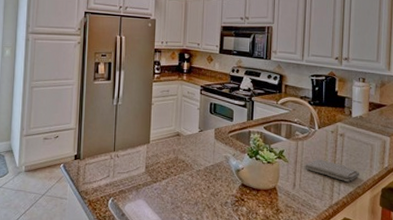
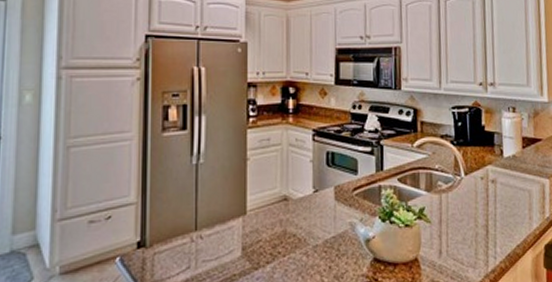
washcloth: present [305,160,360,183] -> none [451,215,518,242]

